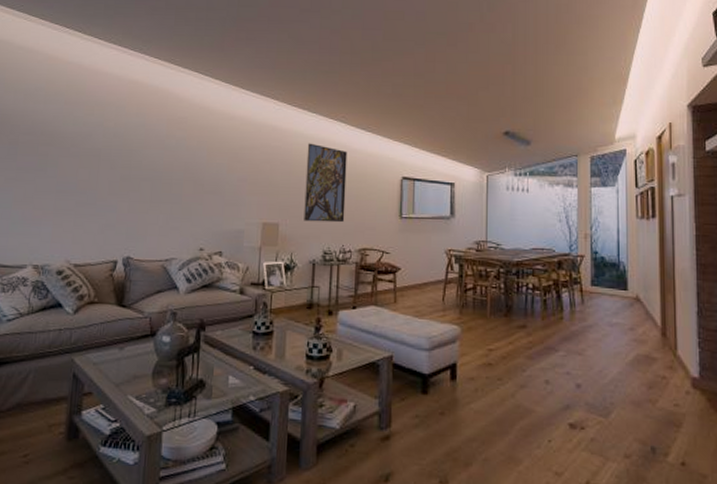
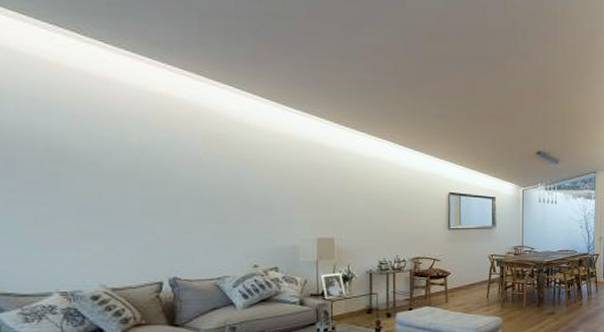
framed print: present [304,143,348,223] -> none [357,161,398,235]

